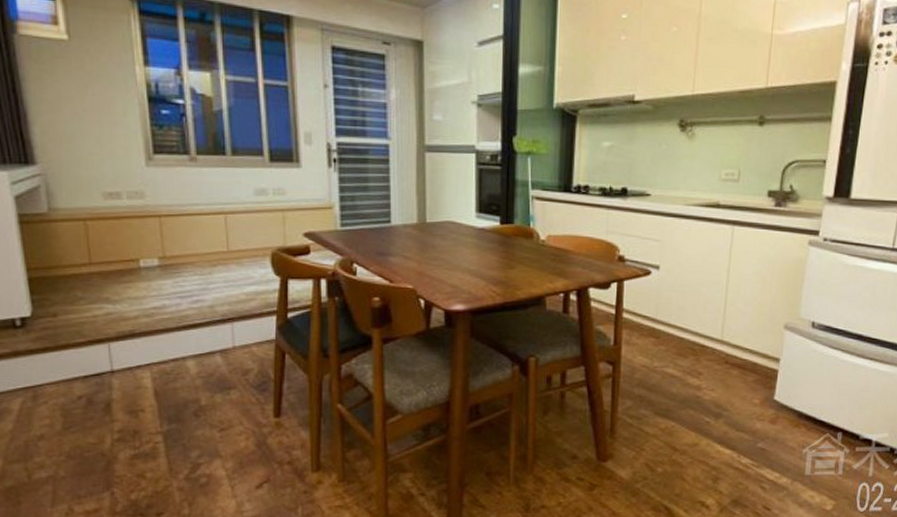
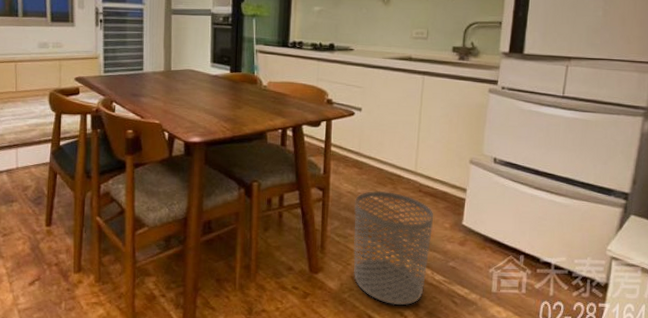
waste bin: none [648,363,742,494] -> present [353,190,434,306]

